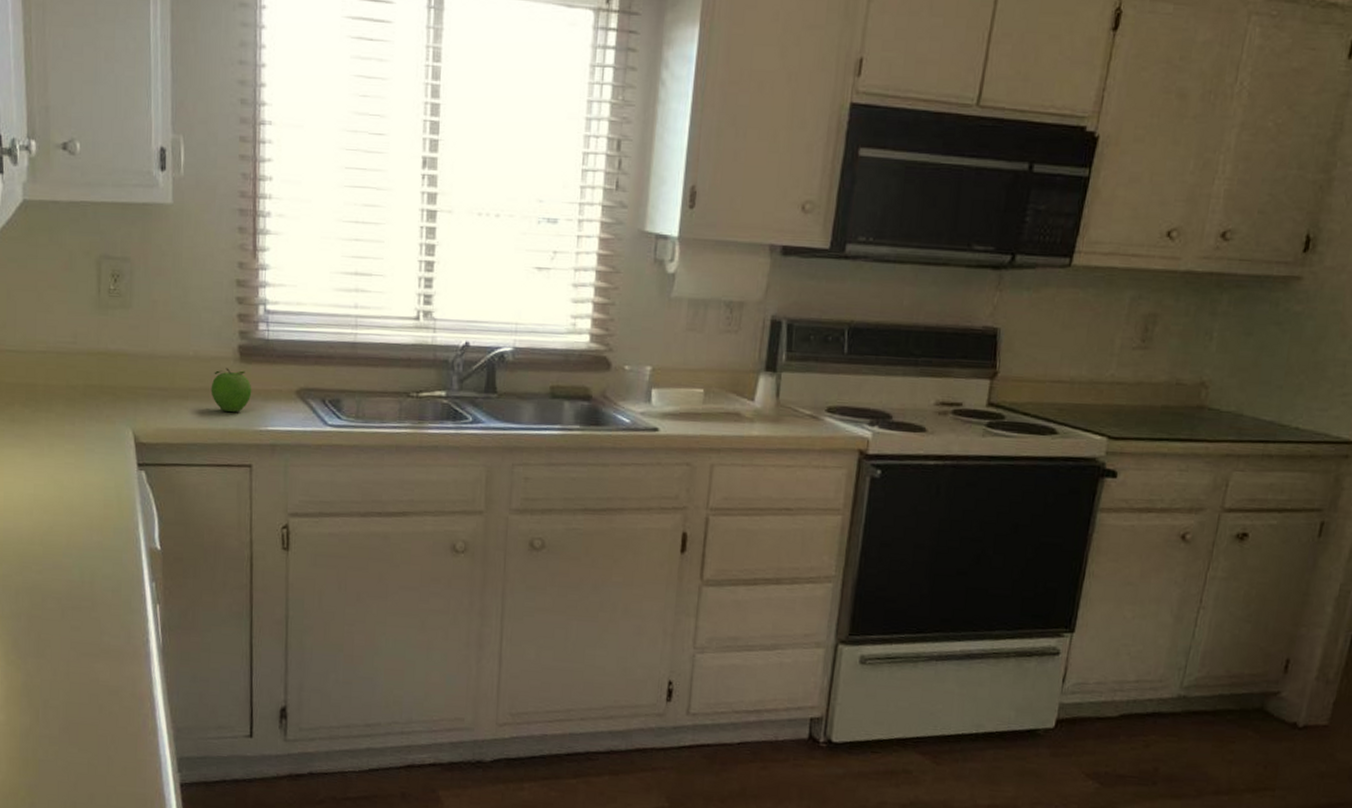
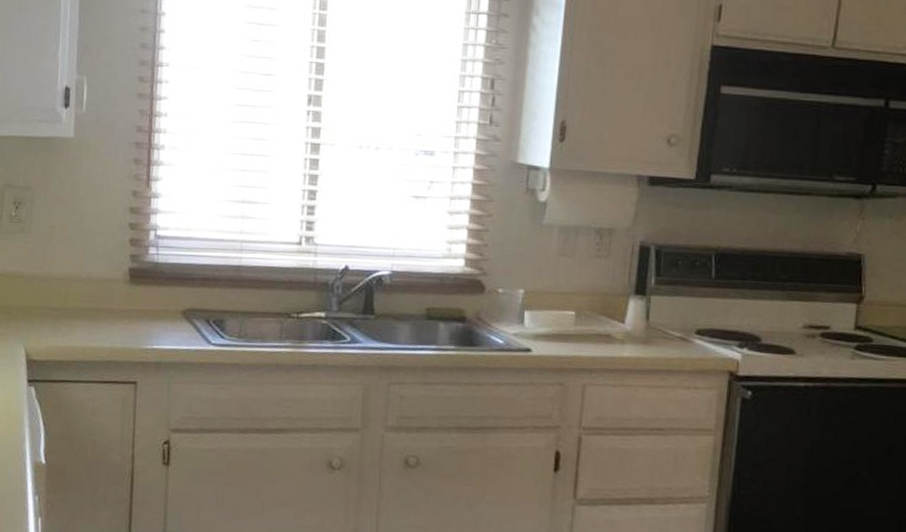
fruit: present [211,368,252,413] -> none [101,289,140,332]

